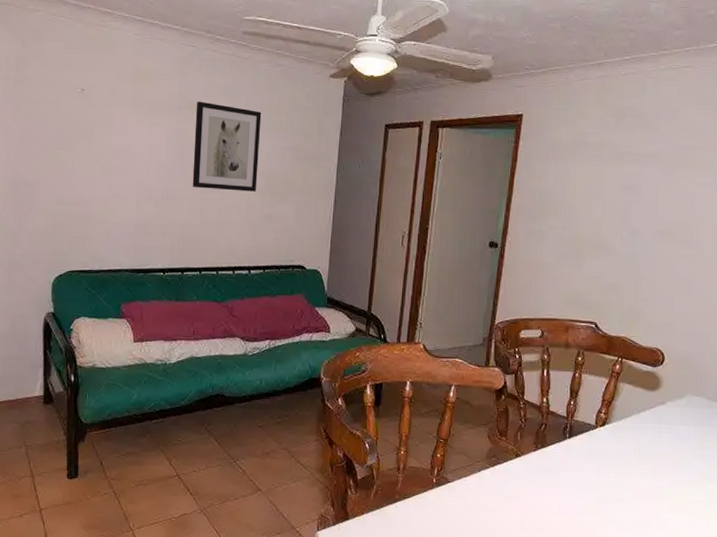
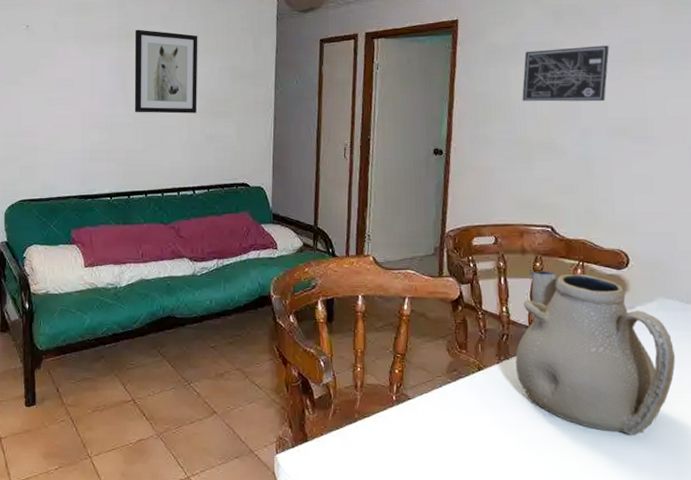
teapot: none [551,364,699,521] -> present [515,270,676,435]
wall art: none [578,149,664,204] -> present [522,45,609,102]

